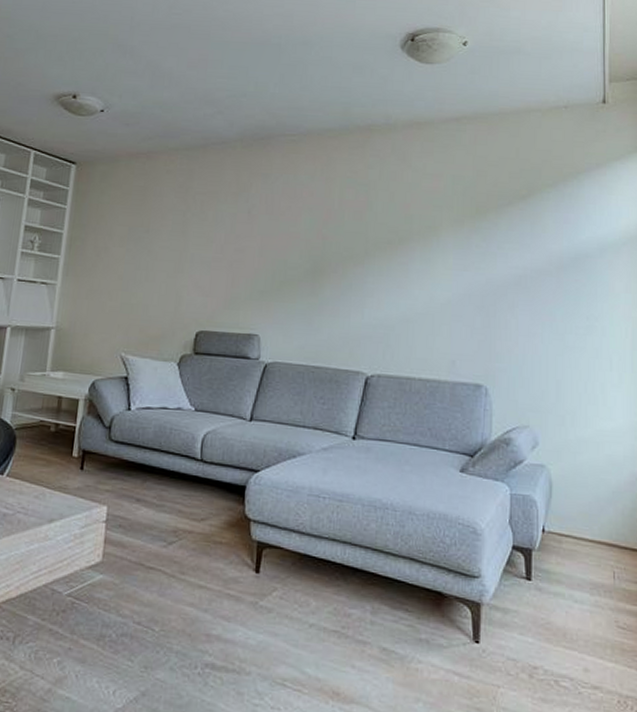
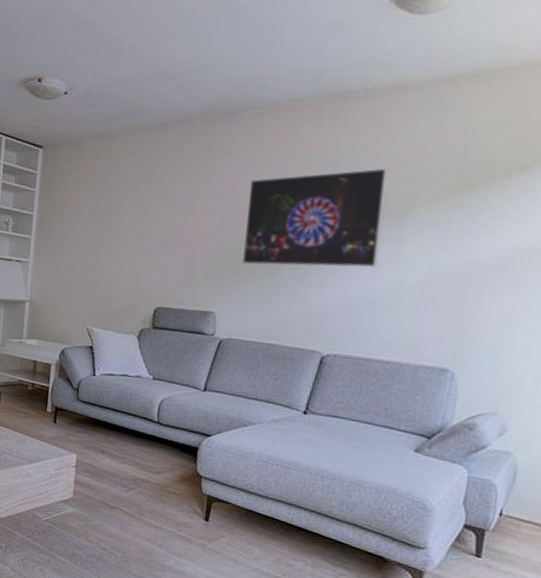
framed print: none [284,194,413,288] -> present [242,168,388,268]

